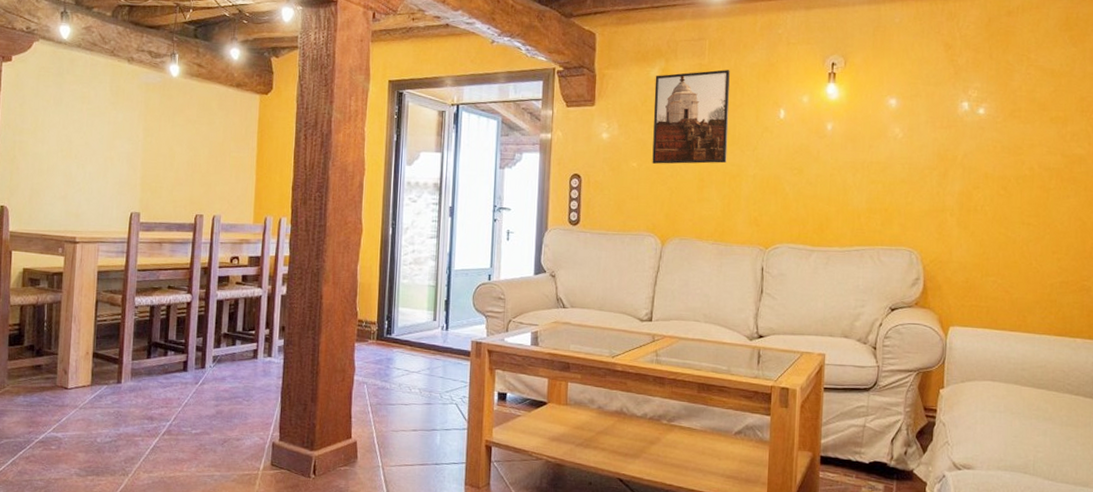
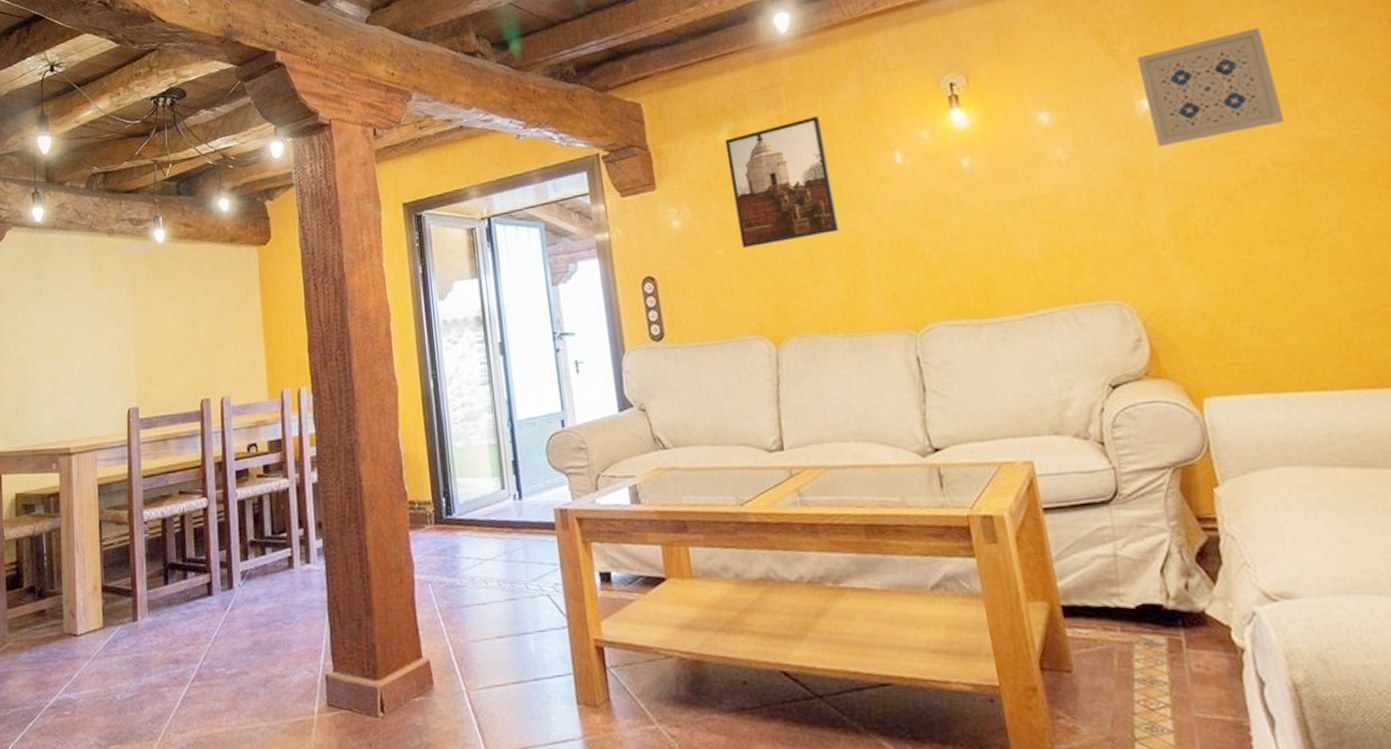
wall art: none [966,63,1058,140] -> present [1136,28,1285,146]

